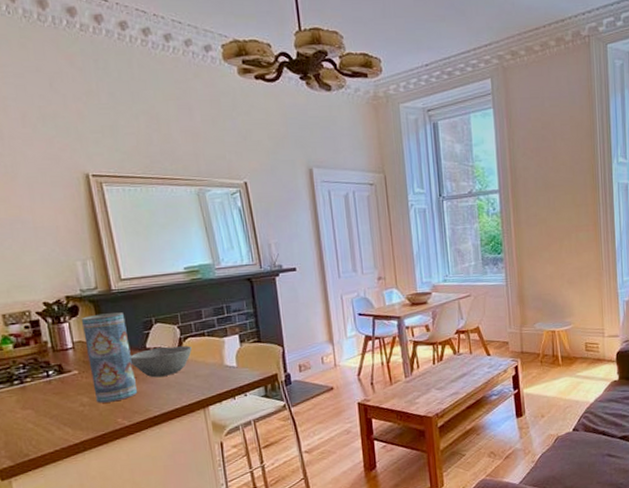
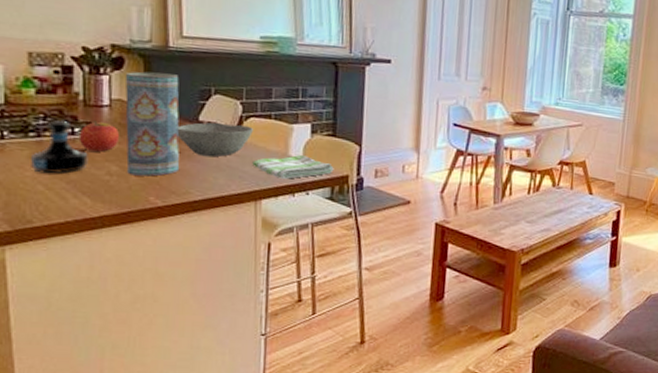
tequila bottle: none [19,366,64,414] -> present [31,119,88,174]
apple: none [52,362,85,389] -> present [78,121,119,152]
dish towel: none [196,362,264,386] -> present [252,154,334,179]

